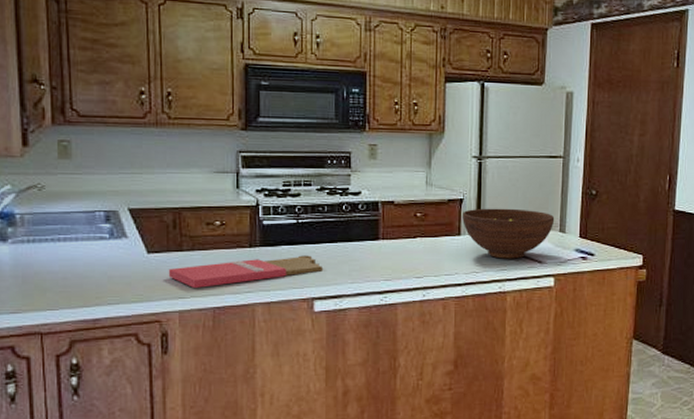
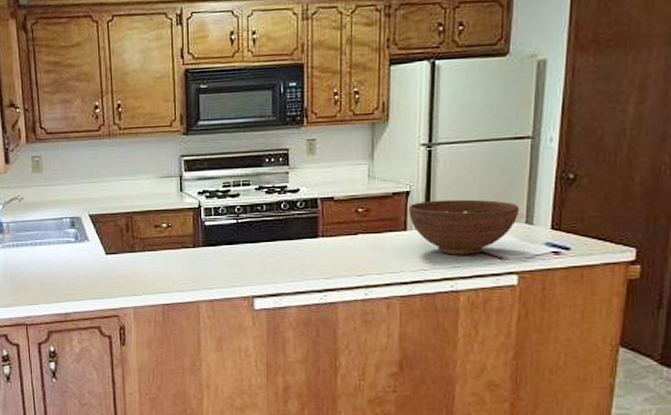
cutting board: present [168,255,322,288] -> none [123,254,262,286]

